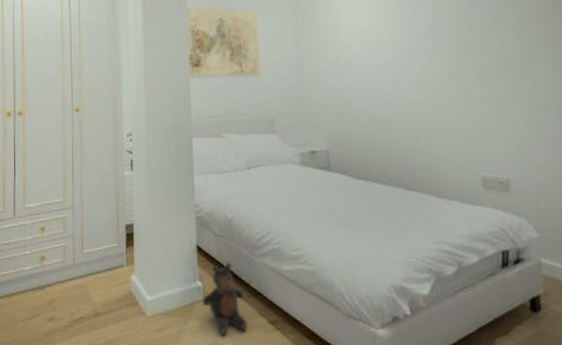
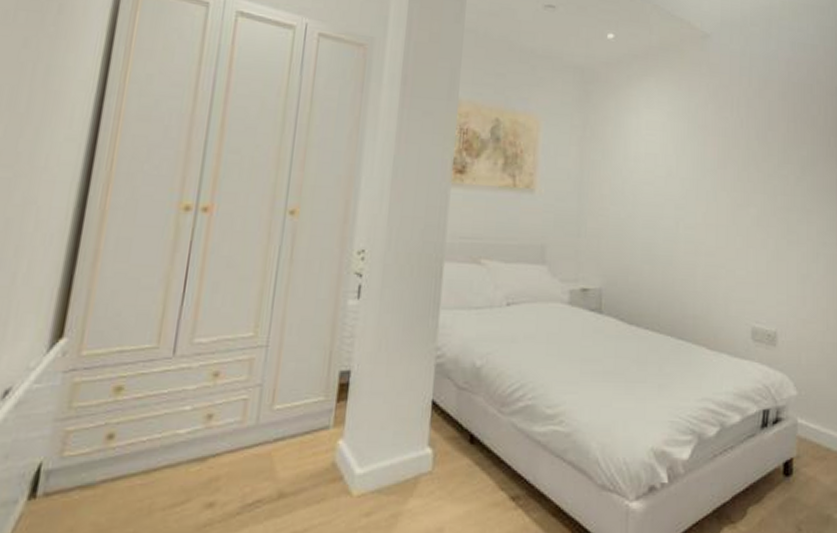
teddy bear: present [202,263,248,335] -> none [429,423,485,517]

